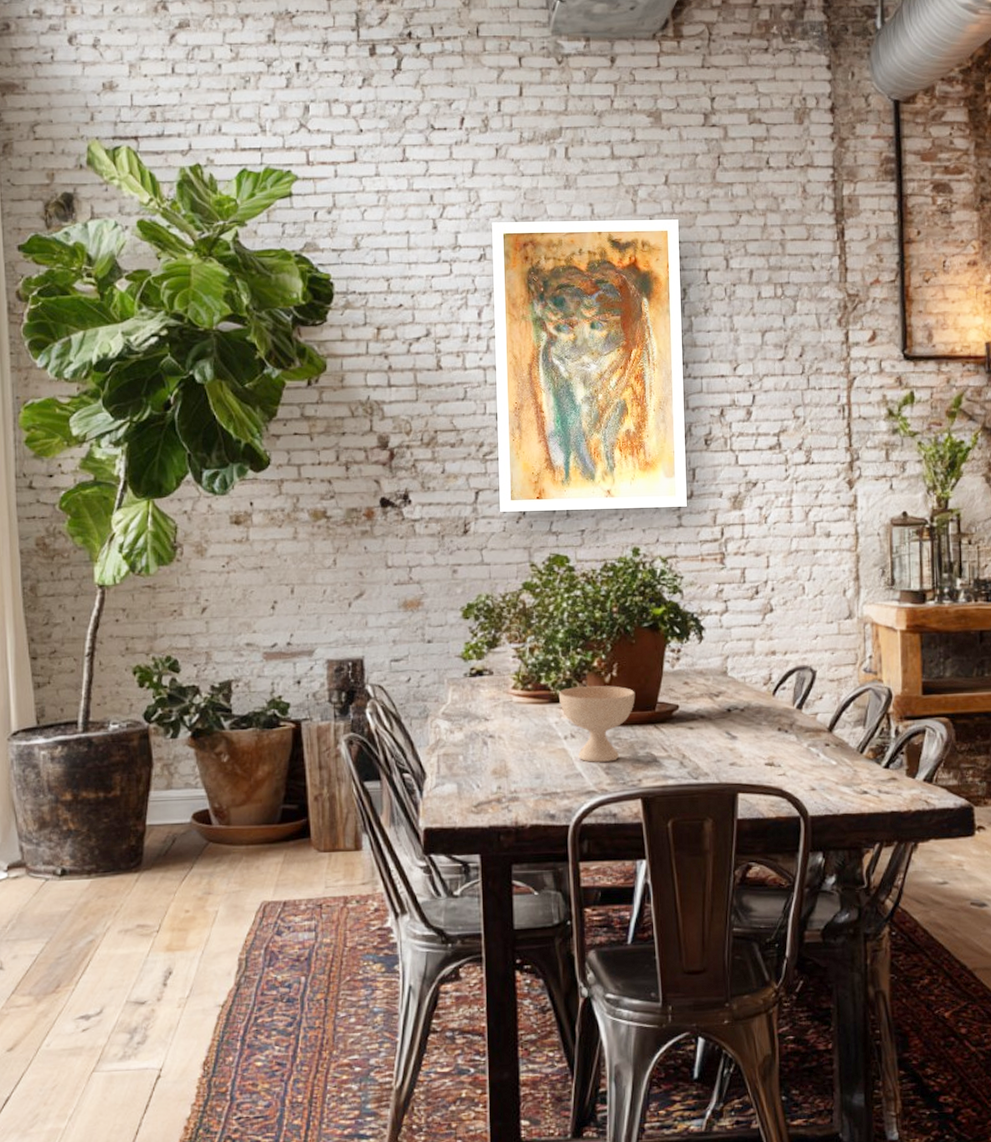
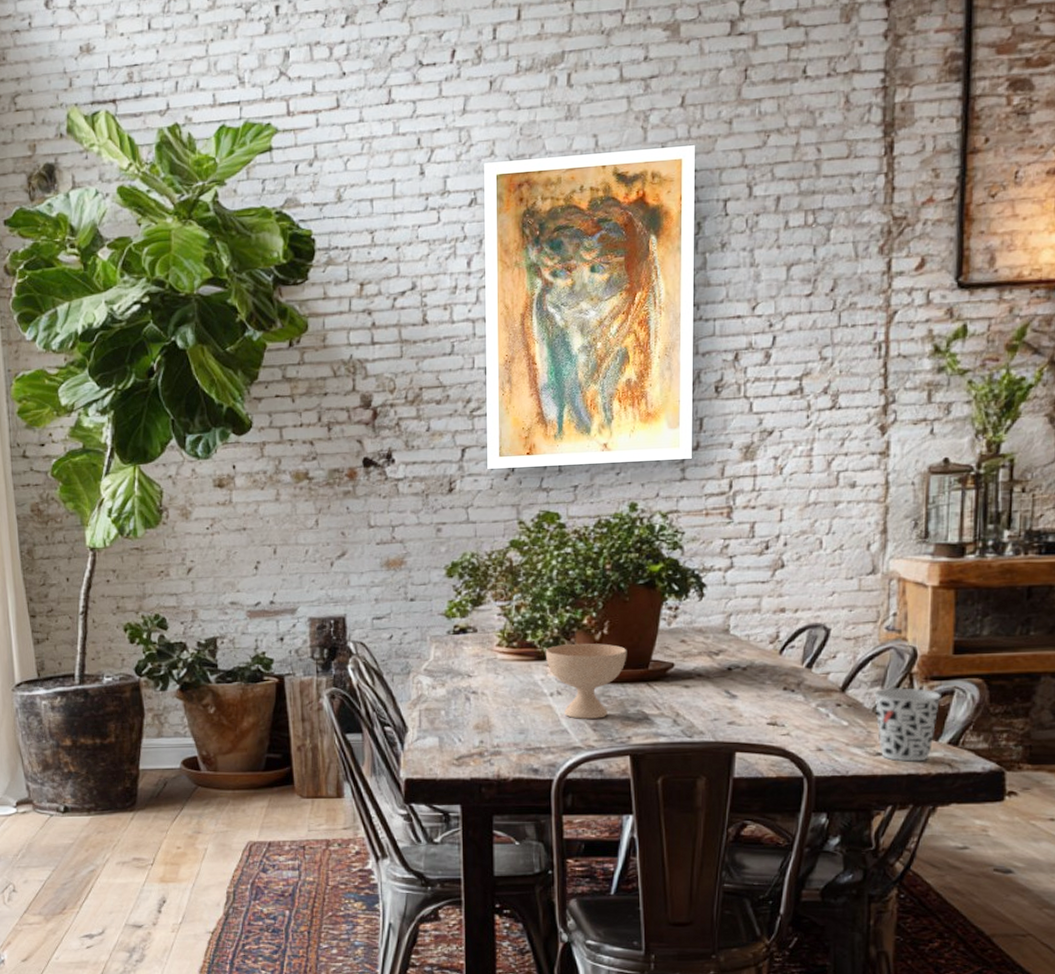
cup: none [856,727,915,800] -> present [873,688,941,762]

